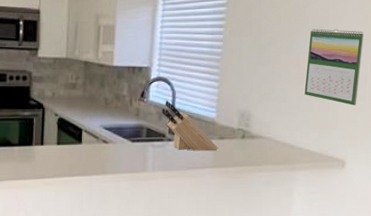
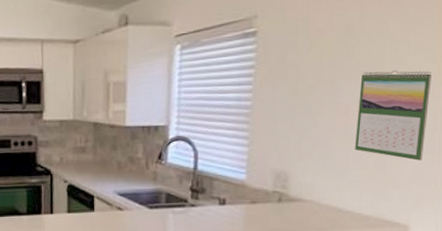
knife block: present [162,100,219,151] -> none [182,162,251,217]

